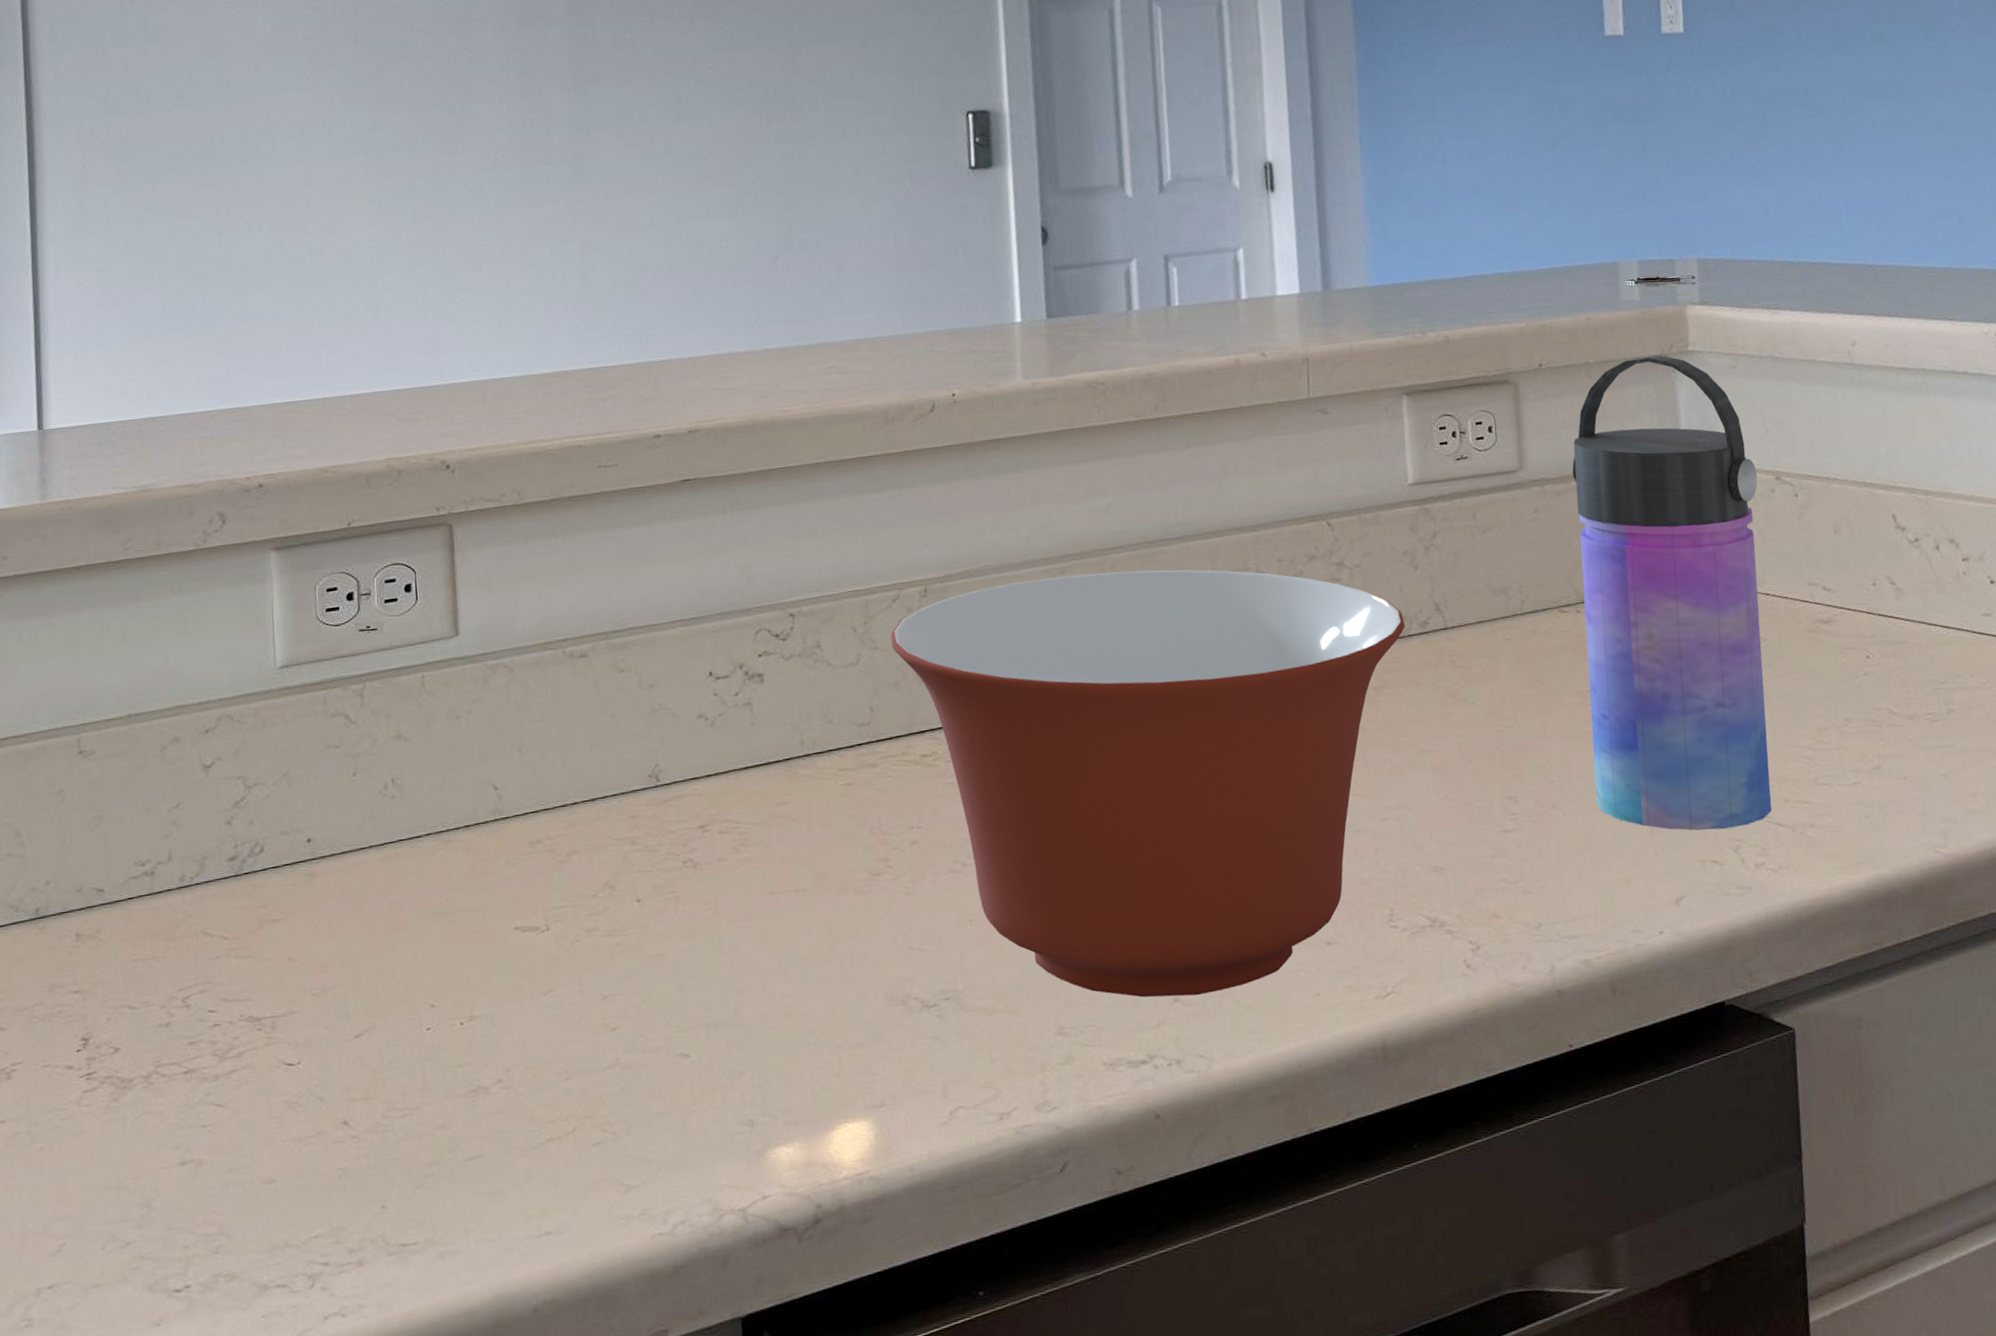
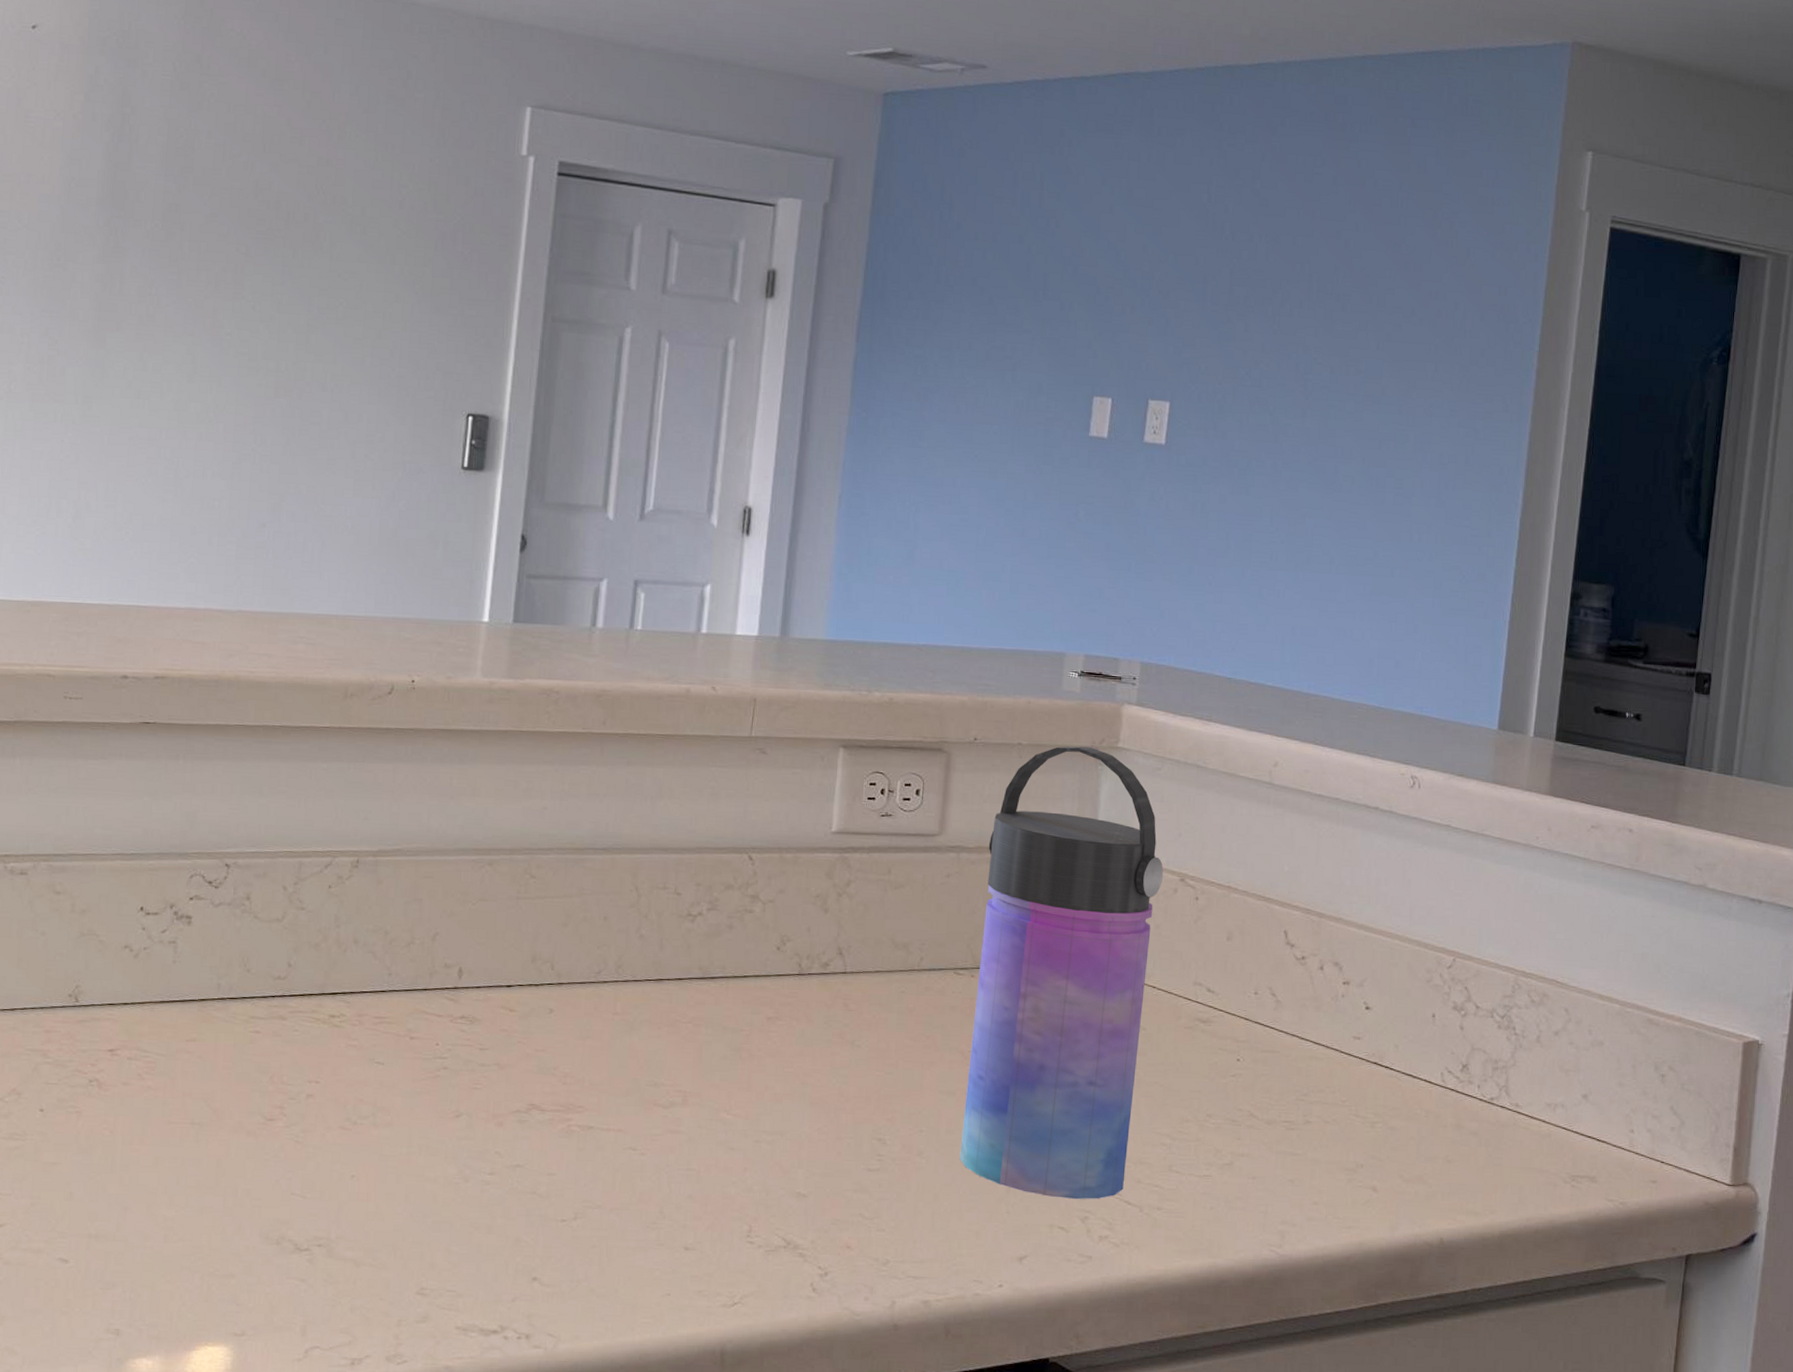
mixing bowl: present [890,569,1406,998] -> none [317,867,807,1278]

